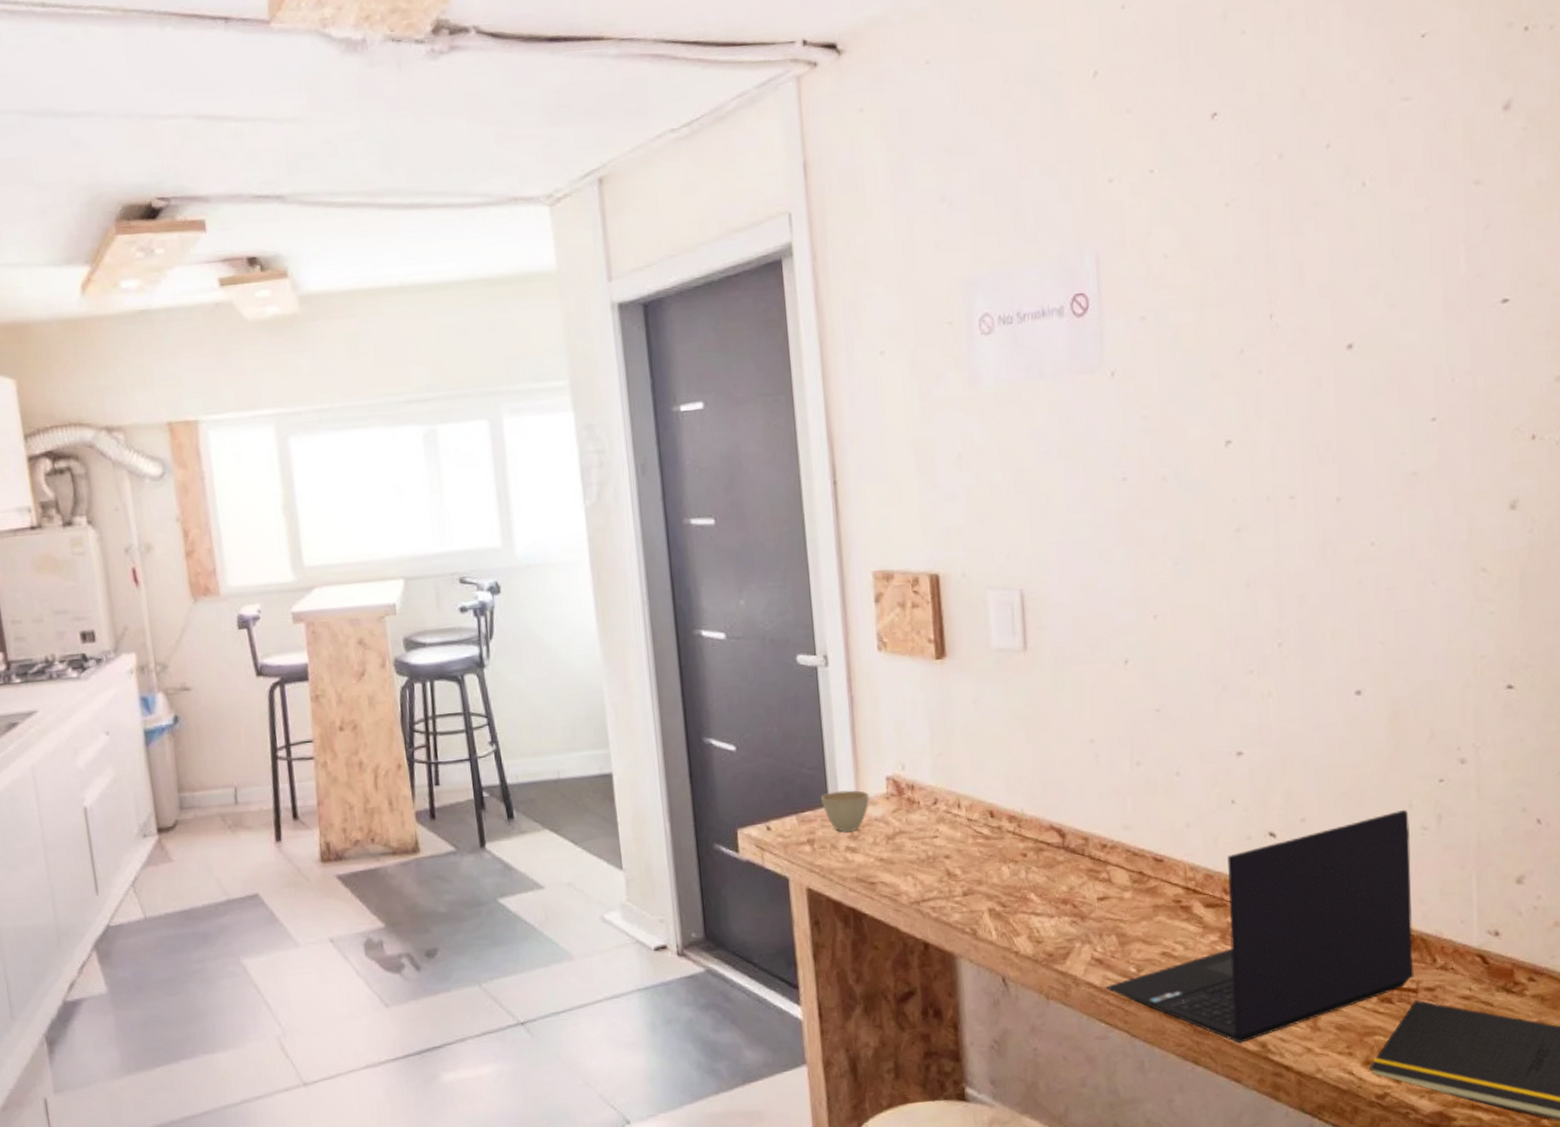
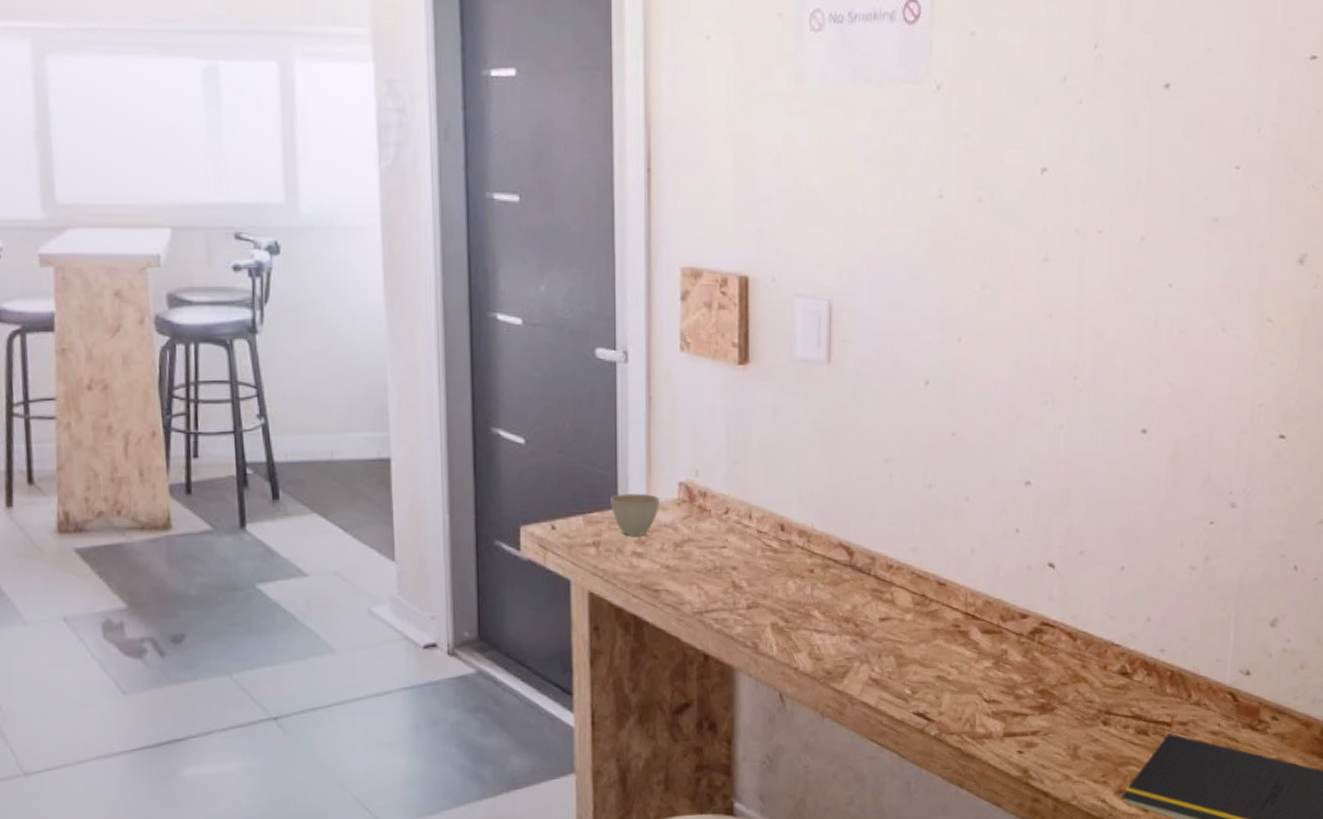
laptop: present [1104,809,1414,1043] -> none [878,548,1179,768]

